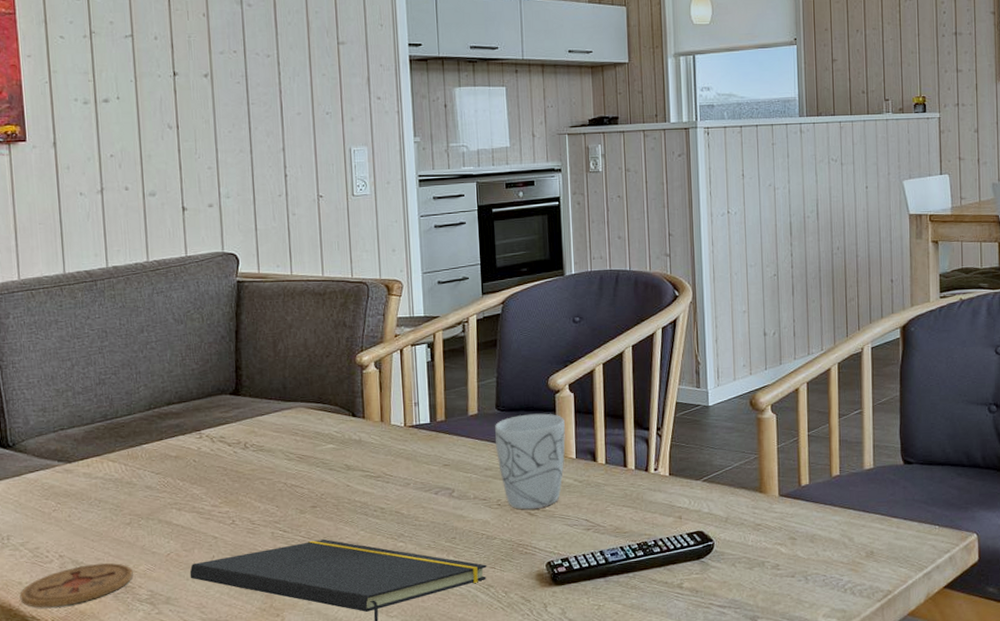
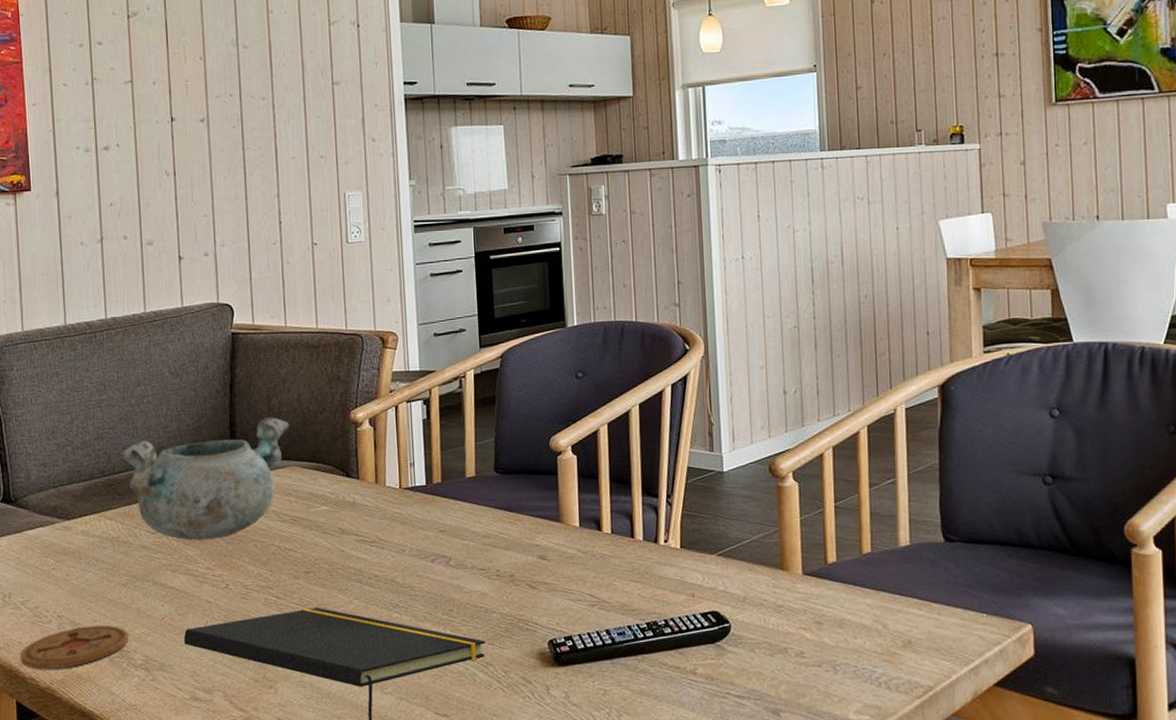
decorative bowl: none [123,361,296,480] -> present [121,417,290,541]
mug: present [494,413,565,510] -> none [493,477,568,582]

